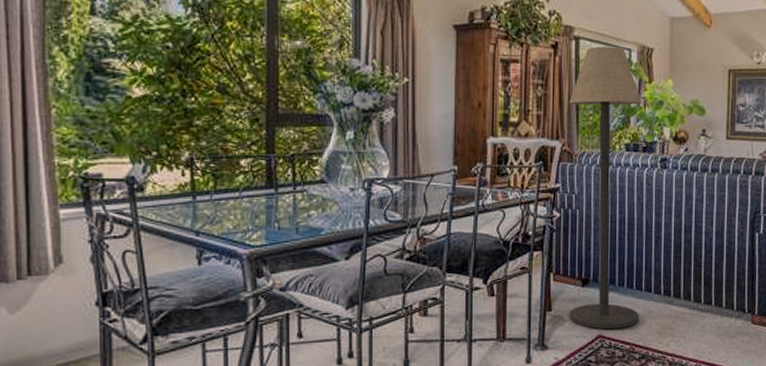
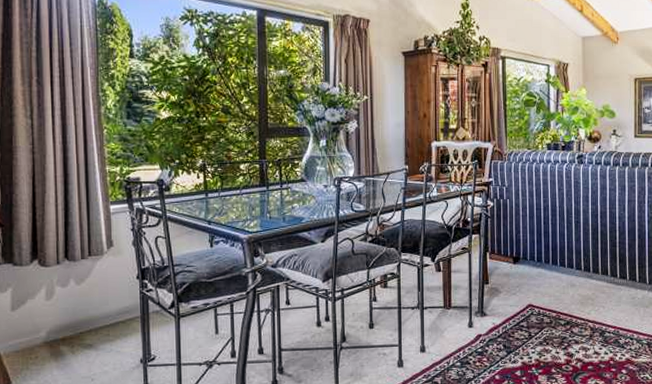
floor lamp: present [569,46,642,330] -> none [499,63,564,300]

